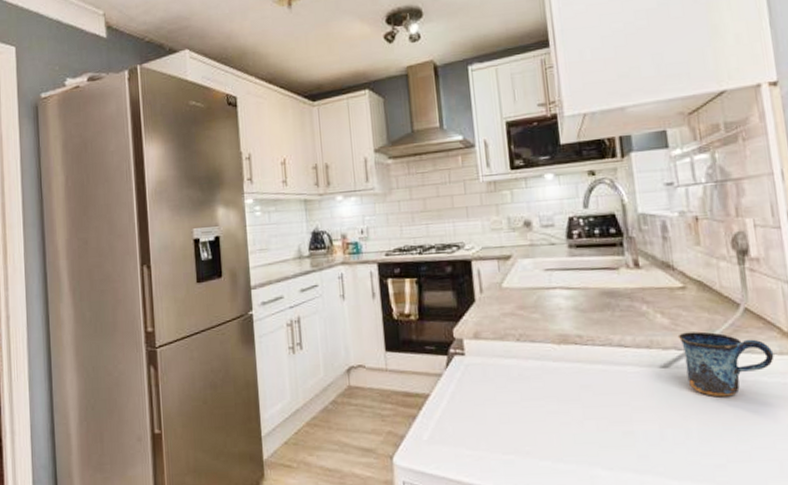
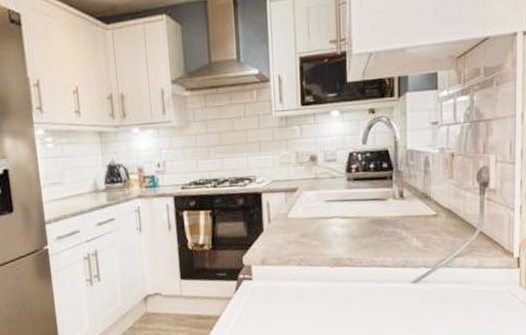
mug: present [677,331,775,397] -> none [427,252,496,305]

